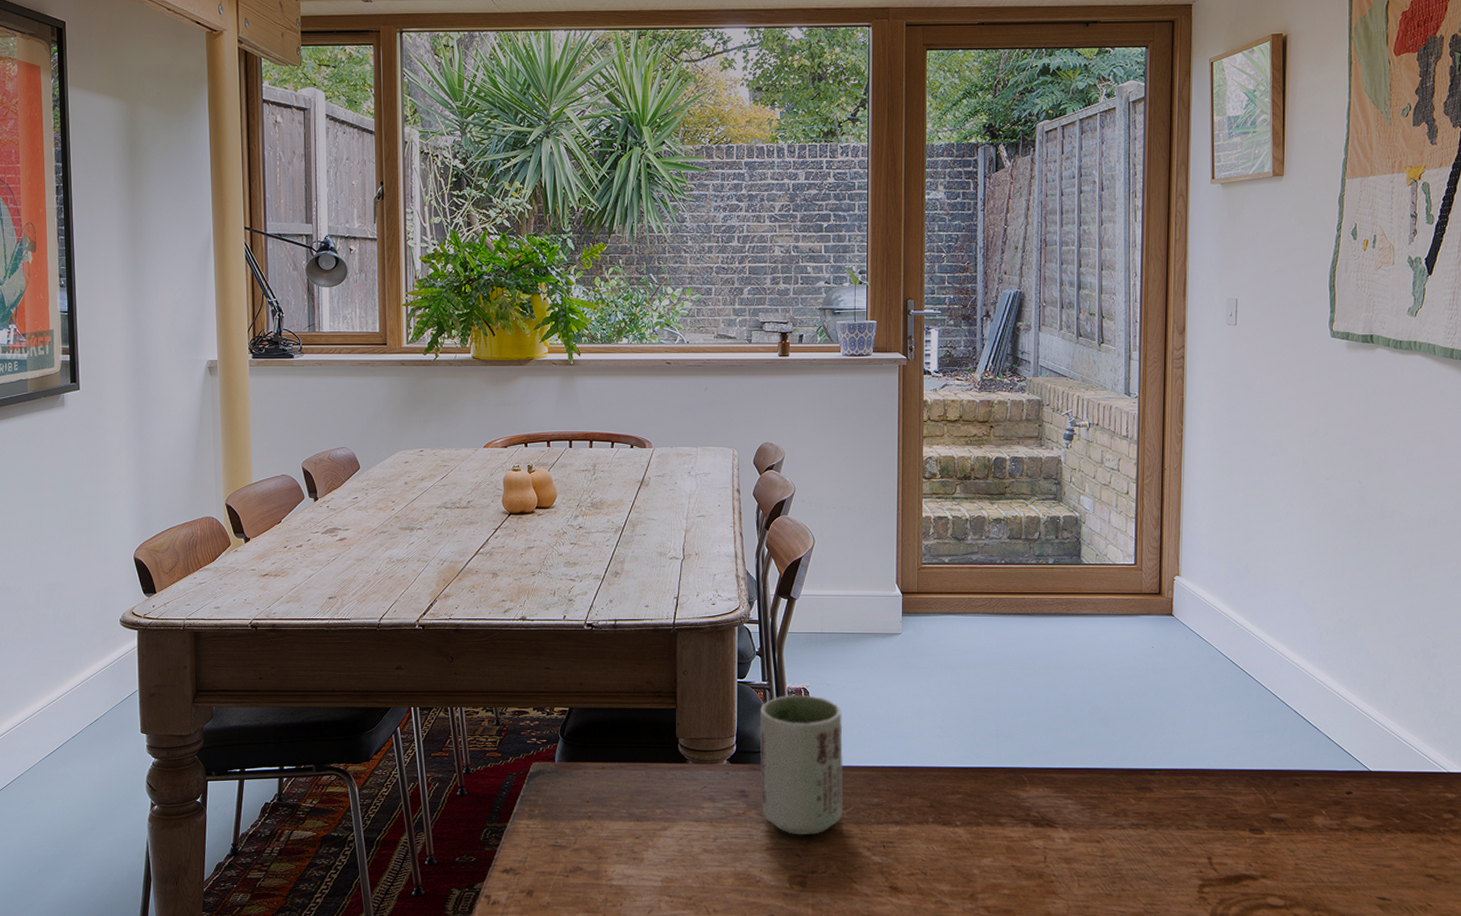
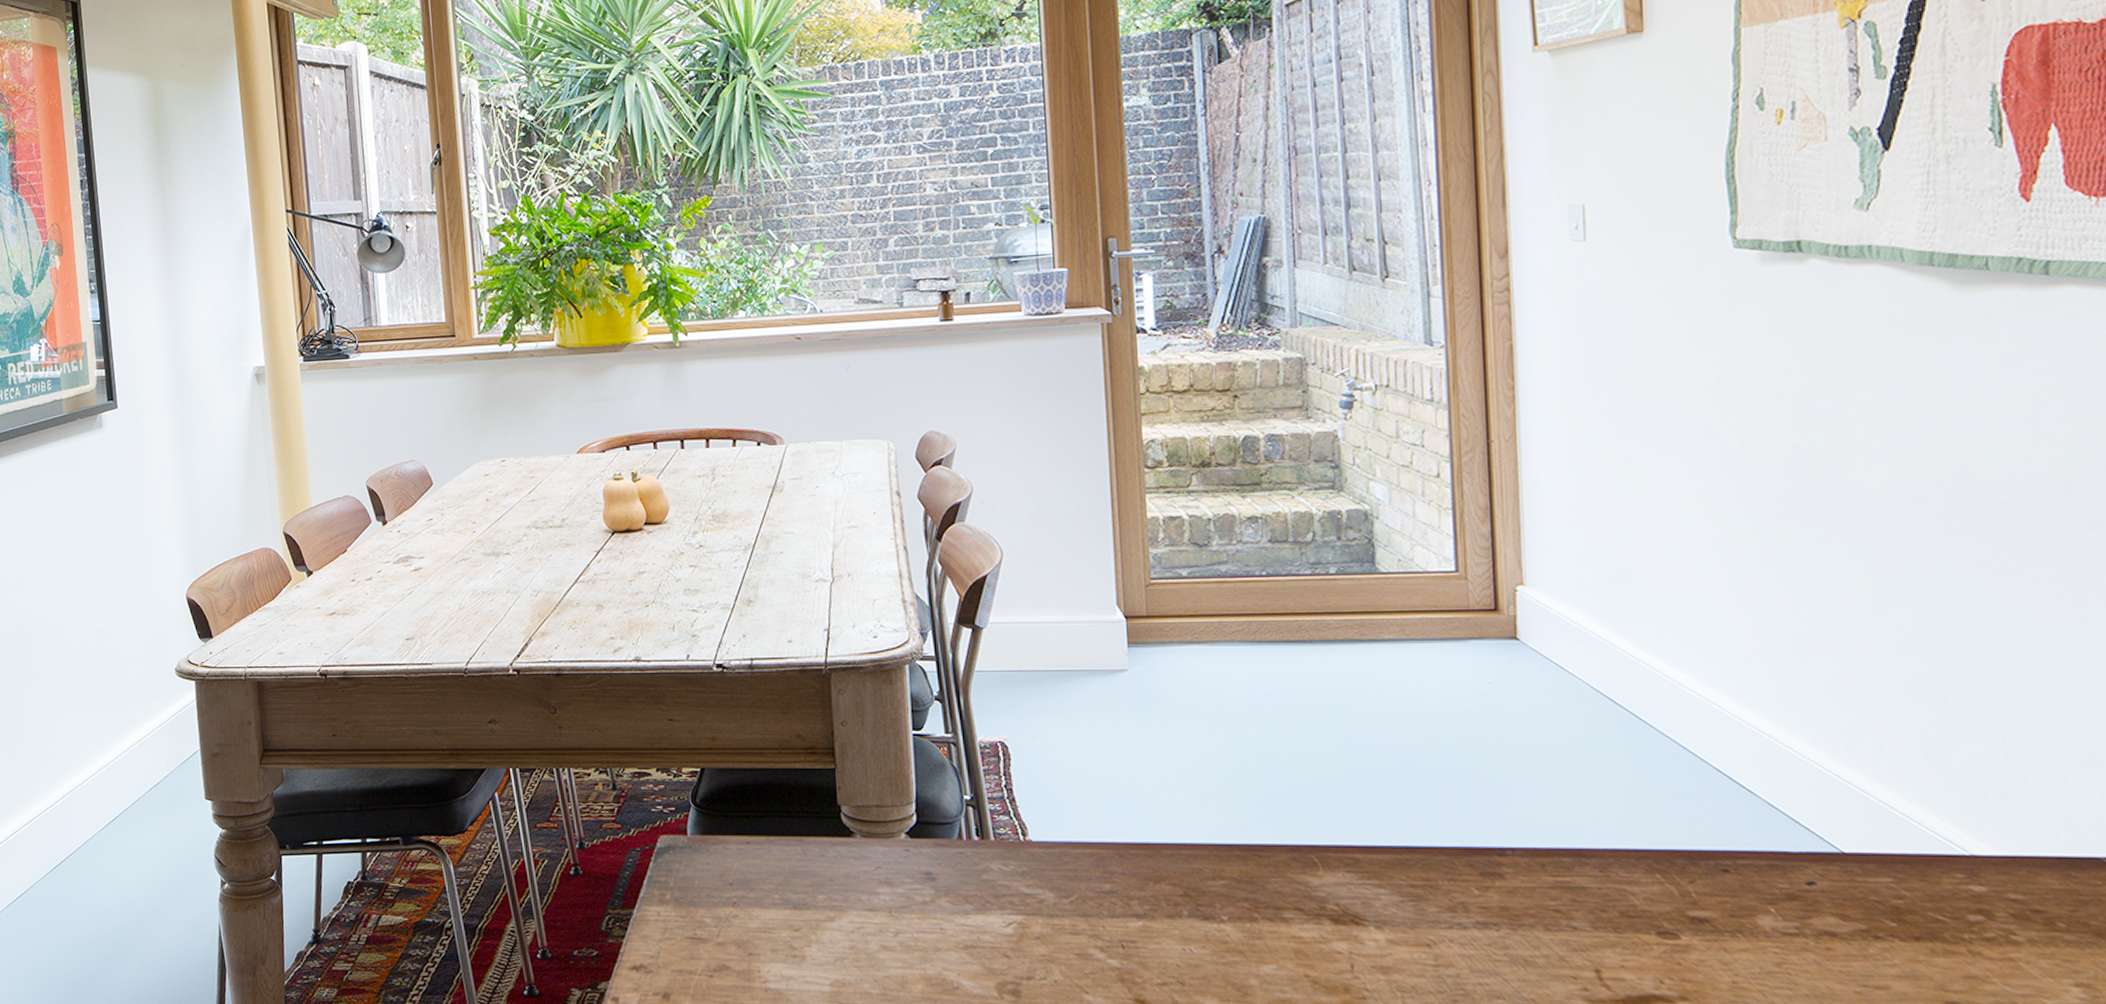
cup: present [759,694,844,834] -> none [943,750,1064,930]

